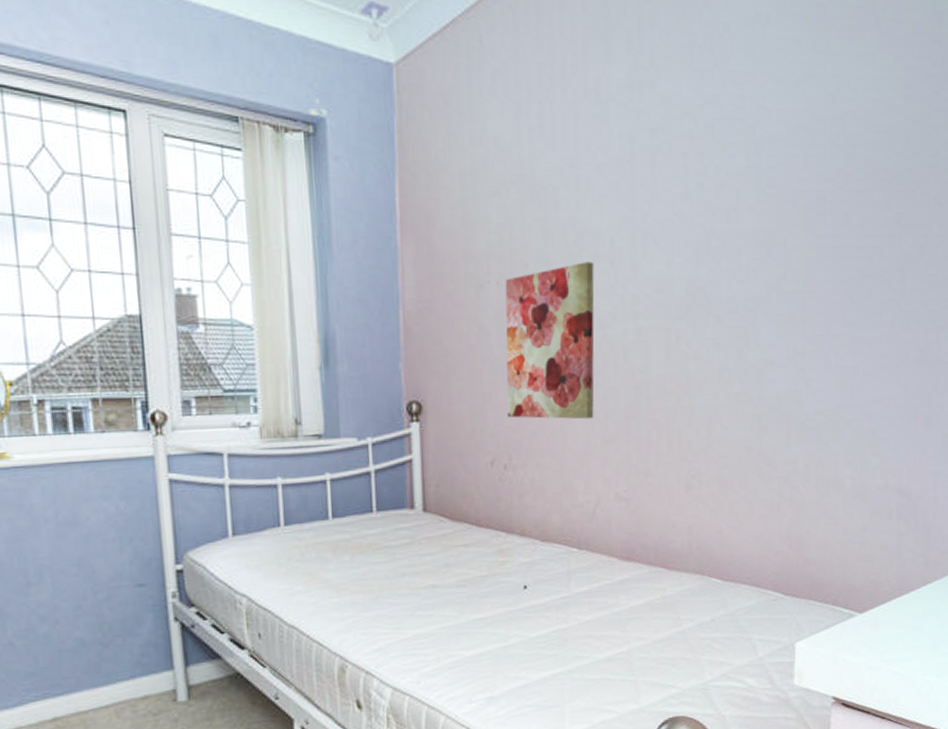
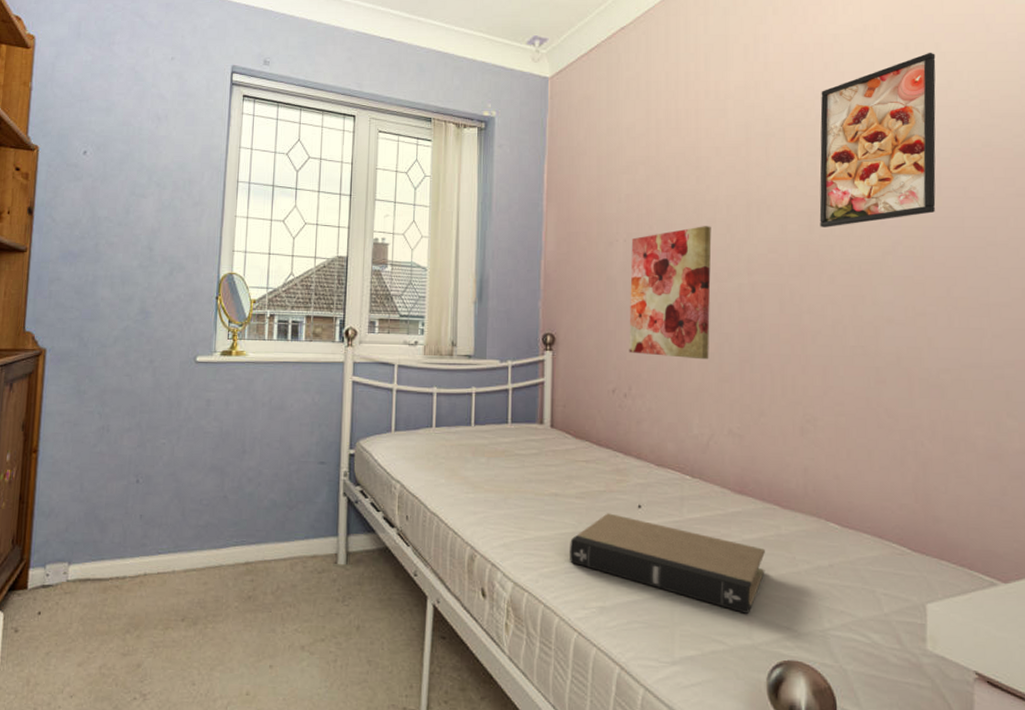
book: none [452,598,652,680] -> present [570,513,765,614]
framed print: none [707,50,826,261] -> present [819,52,936,227]

